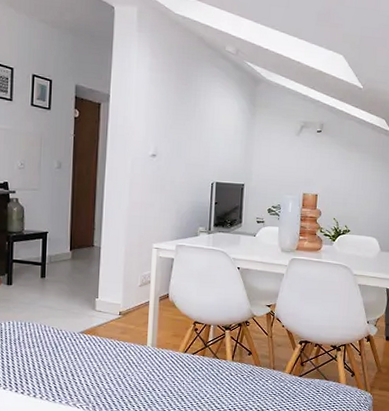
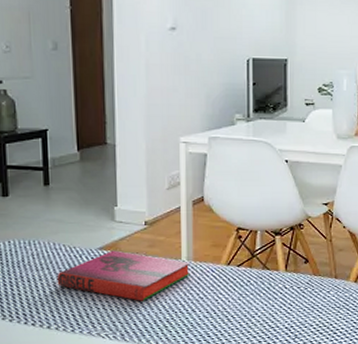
hardback book: none [44,334,154,379] -> present [57,250,190,301]

